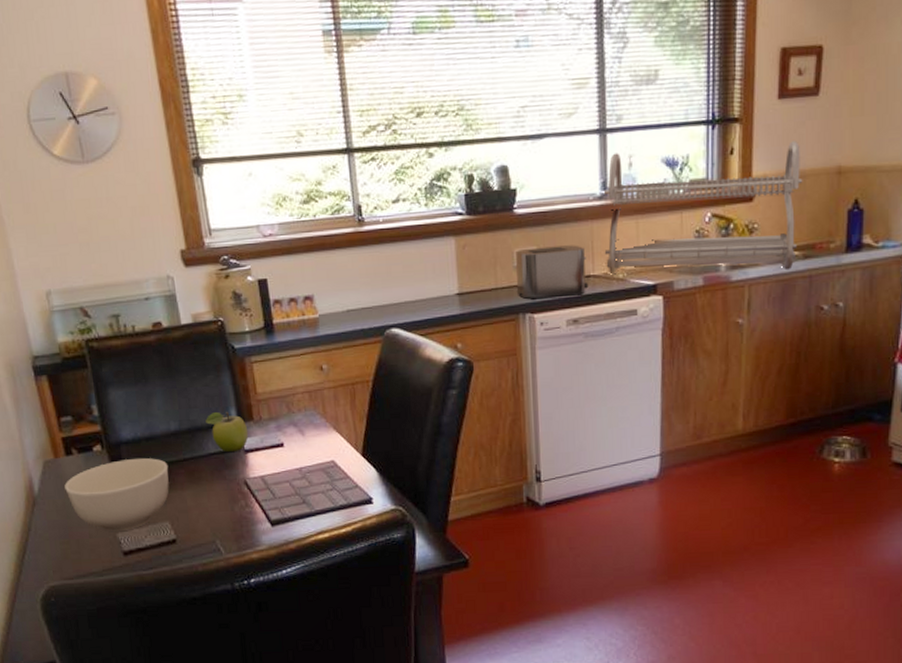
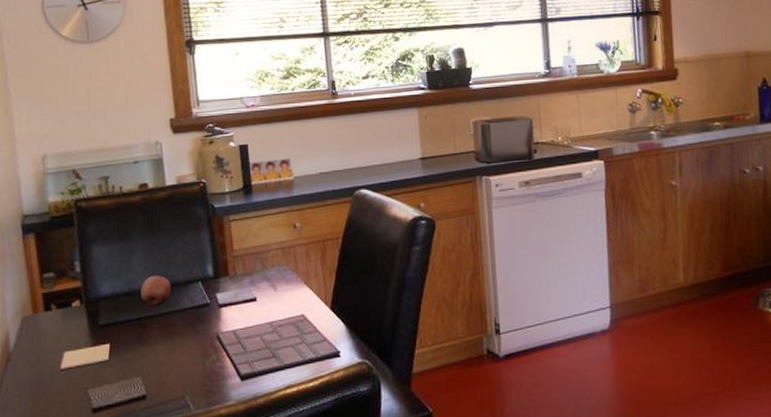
bowl: present [64,458,169,532] -> none [40,313,144,389]
fruit: none [162,420,194,452] -> present [141,275,171,307]
fruit: present [205,411,249,453] -> none [183,267,223,308]
dish rack: present [604,141,803,275] -> none [548,30,718,142]

